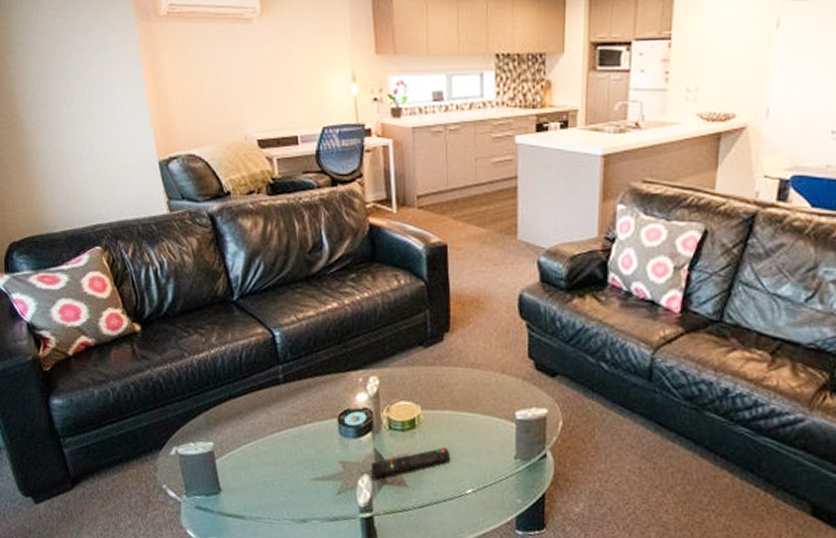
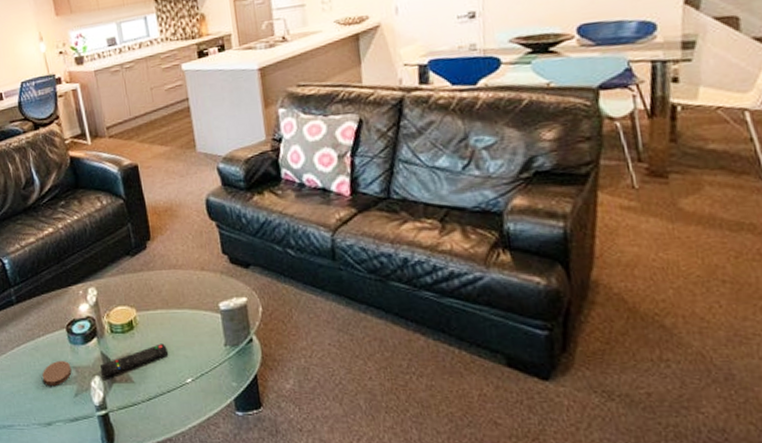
coaster: none [303,453,338,480] -> present [42,361,72,386]

